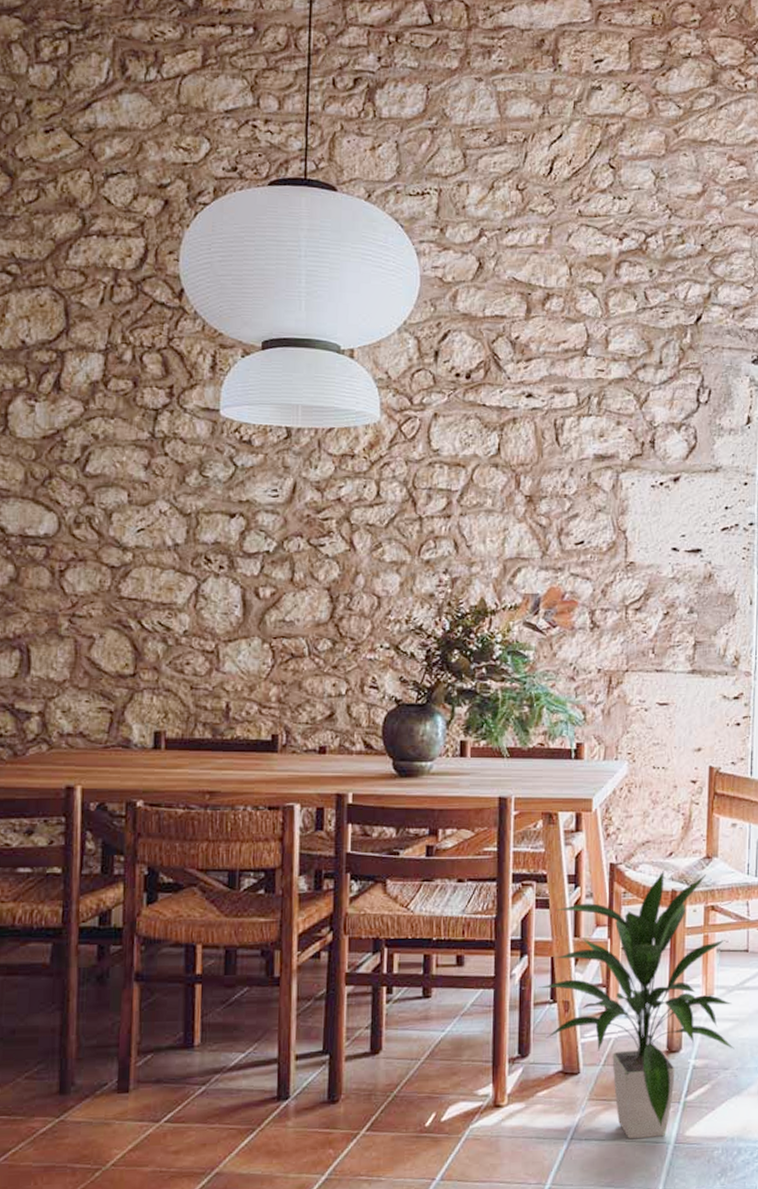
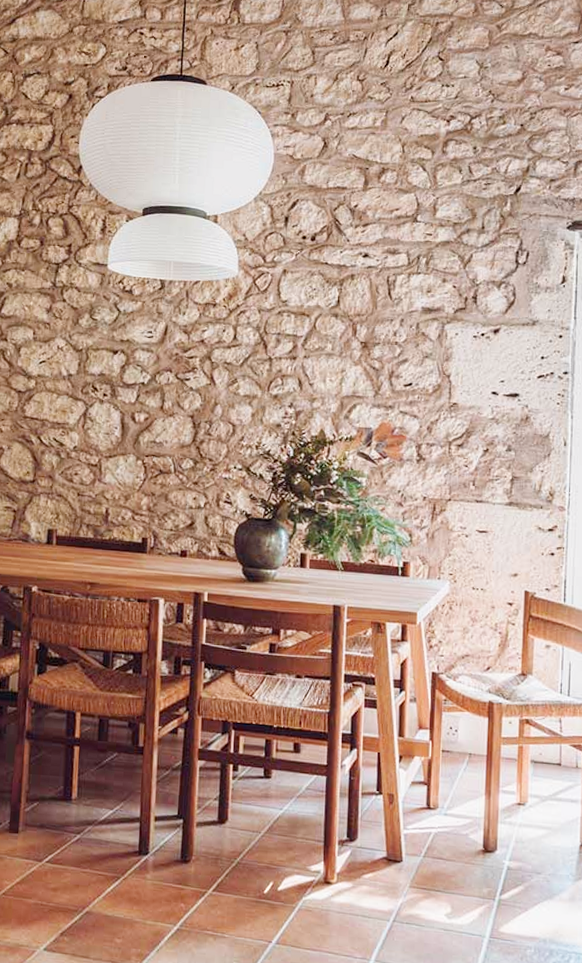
indoor plant: present [538,871,735,1140] -> none [366,683,547,930]

